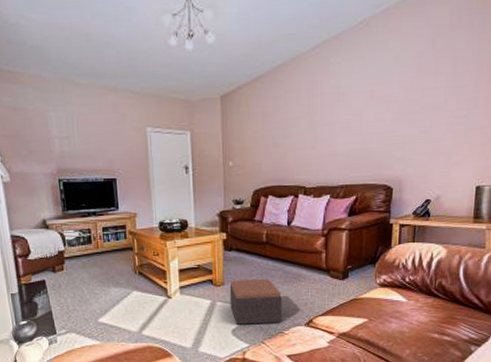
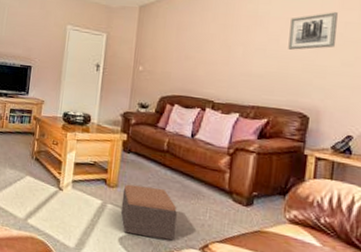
wall art: none [371,78,415,123] -> present [288,12,338,50]

